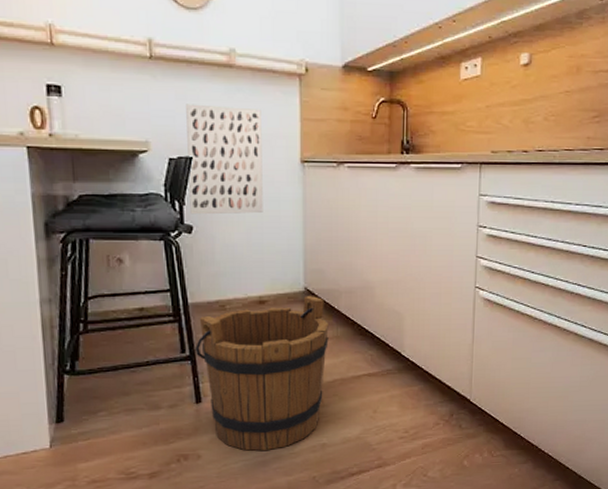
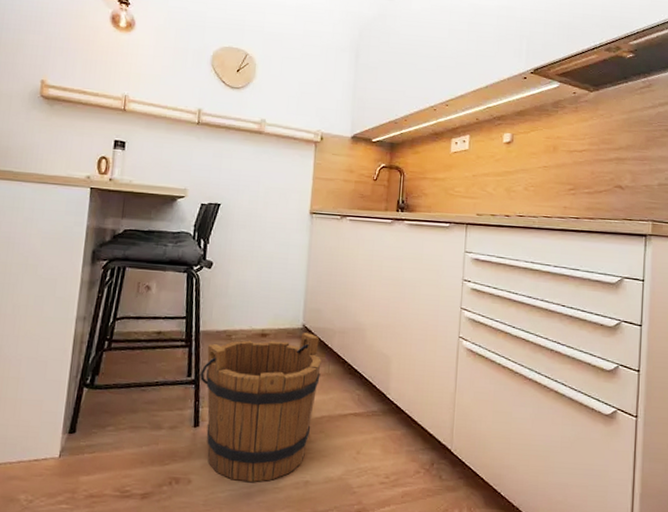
wall art: present [186,104,263,215] -> none [212,161,281,256]

